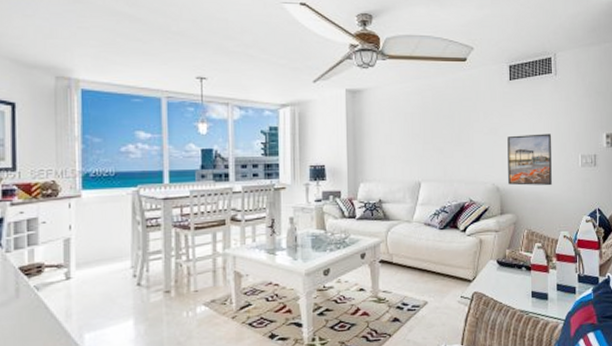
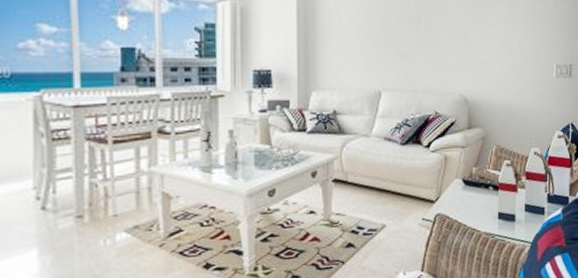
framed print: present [507,133,552,186] -> none [478,40,525,98]

